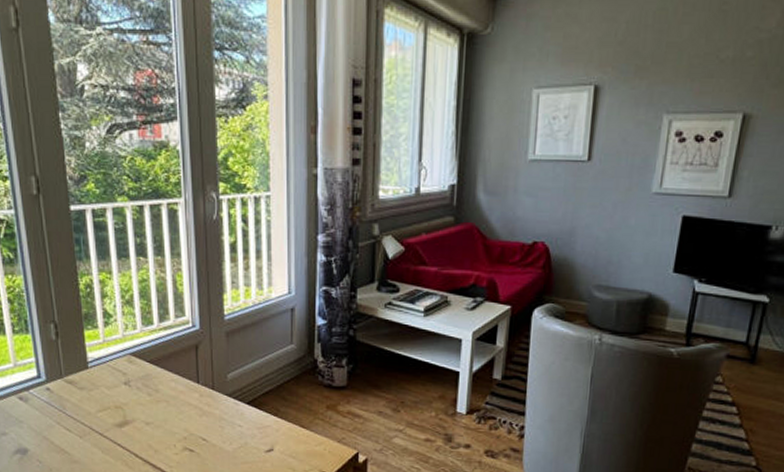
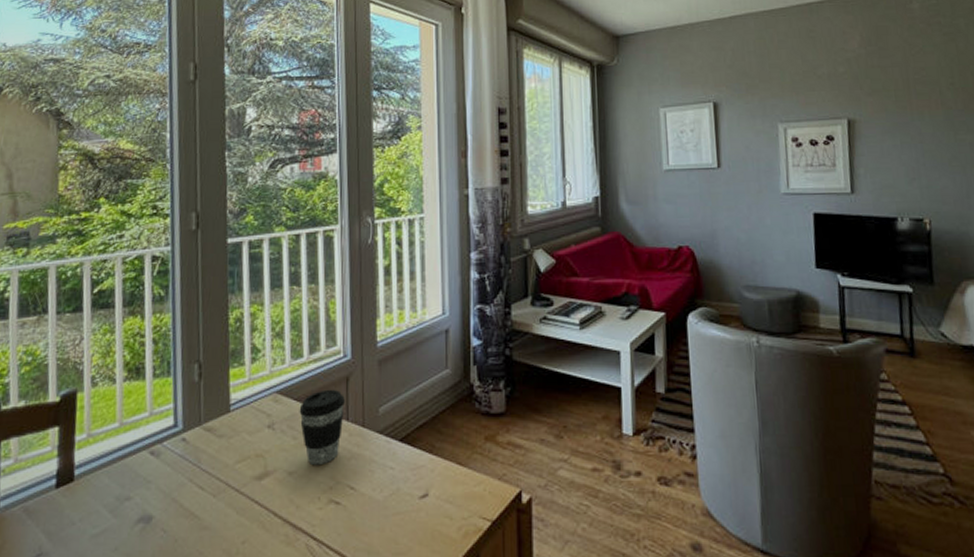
coffee cup: none [152,354,195,419] -> present [299,389,345,466]

